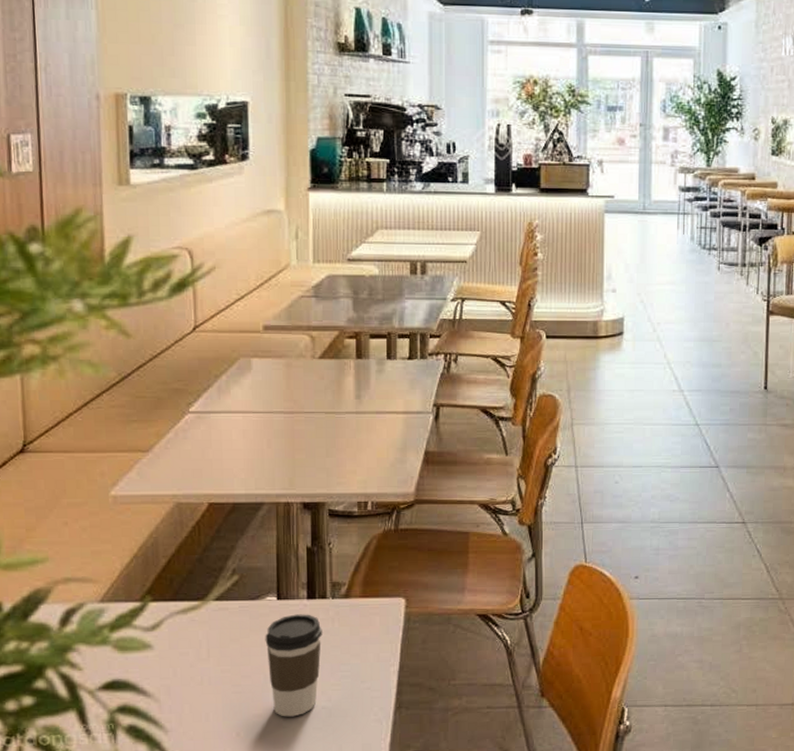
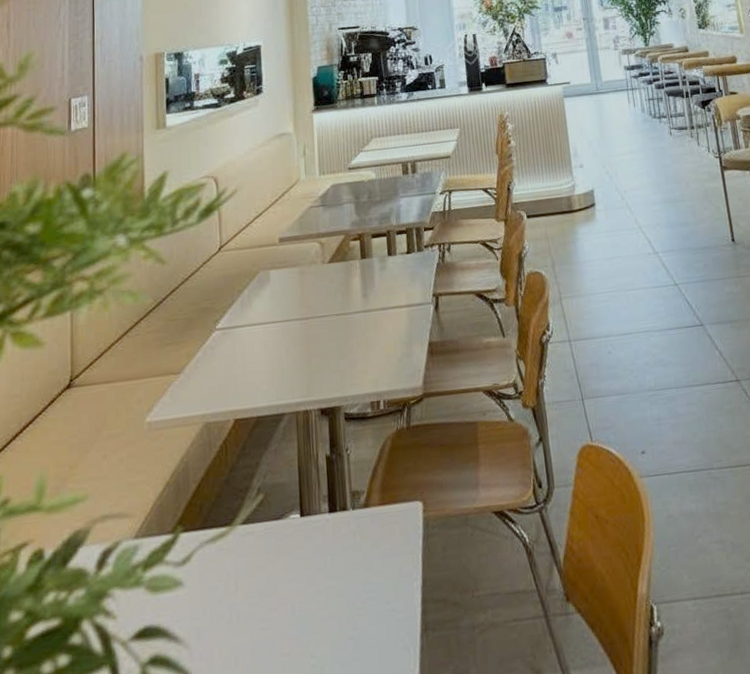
coffee cup: present [265,614,322,717] -> none [290,529,345,654]

